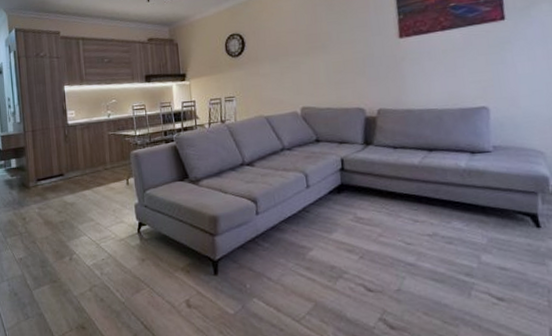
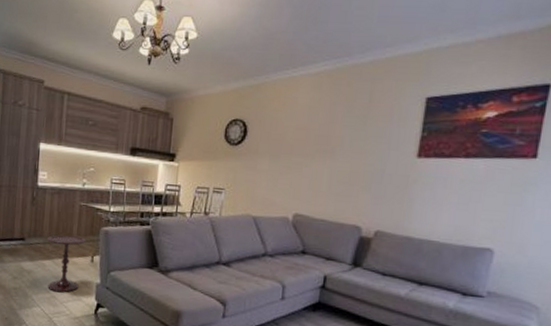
side table: none [83,163,119,219] -> present [46,235,86,293]

